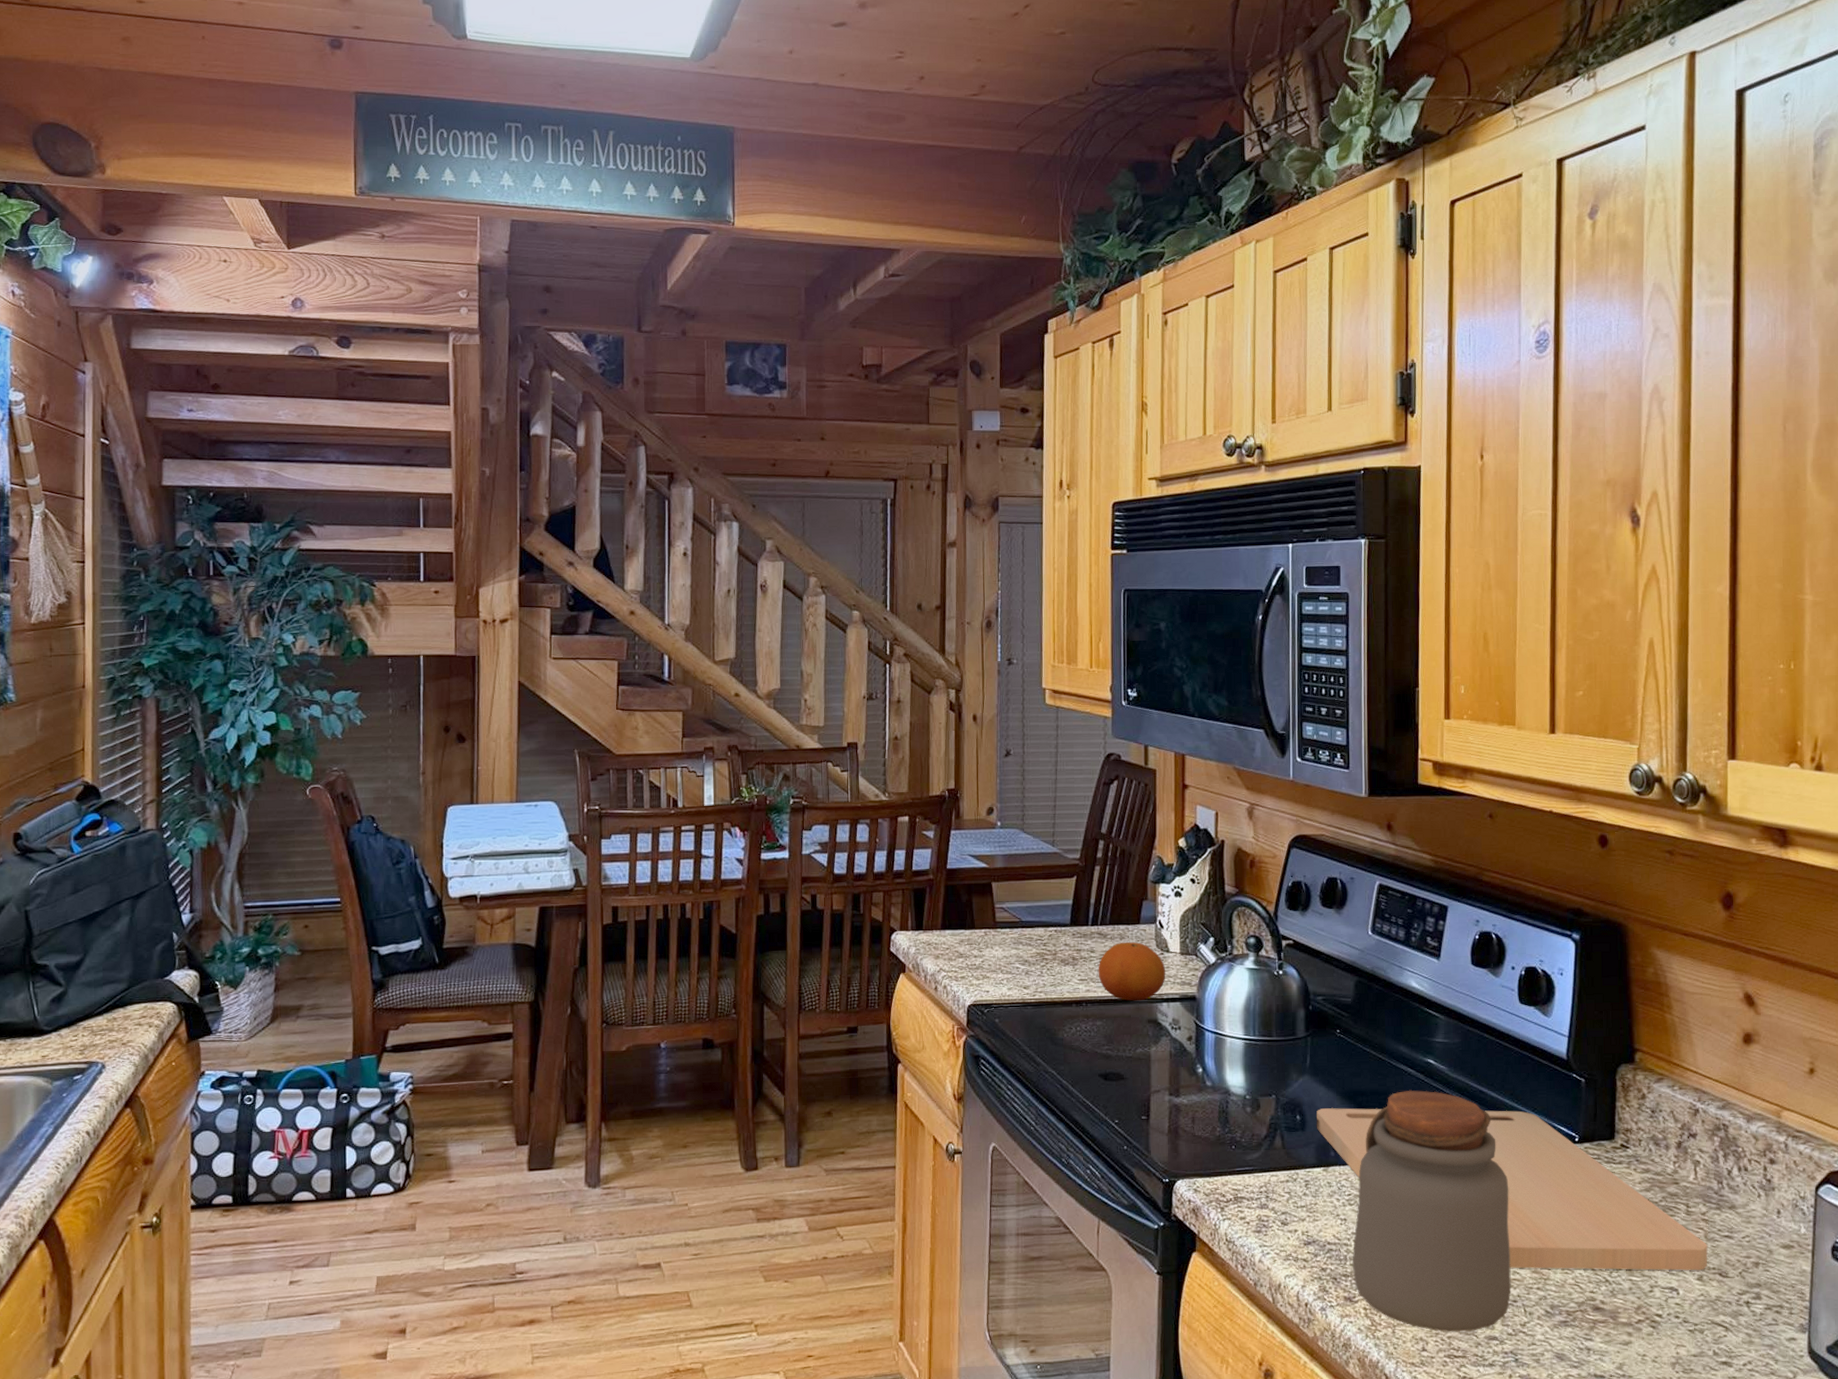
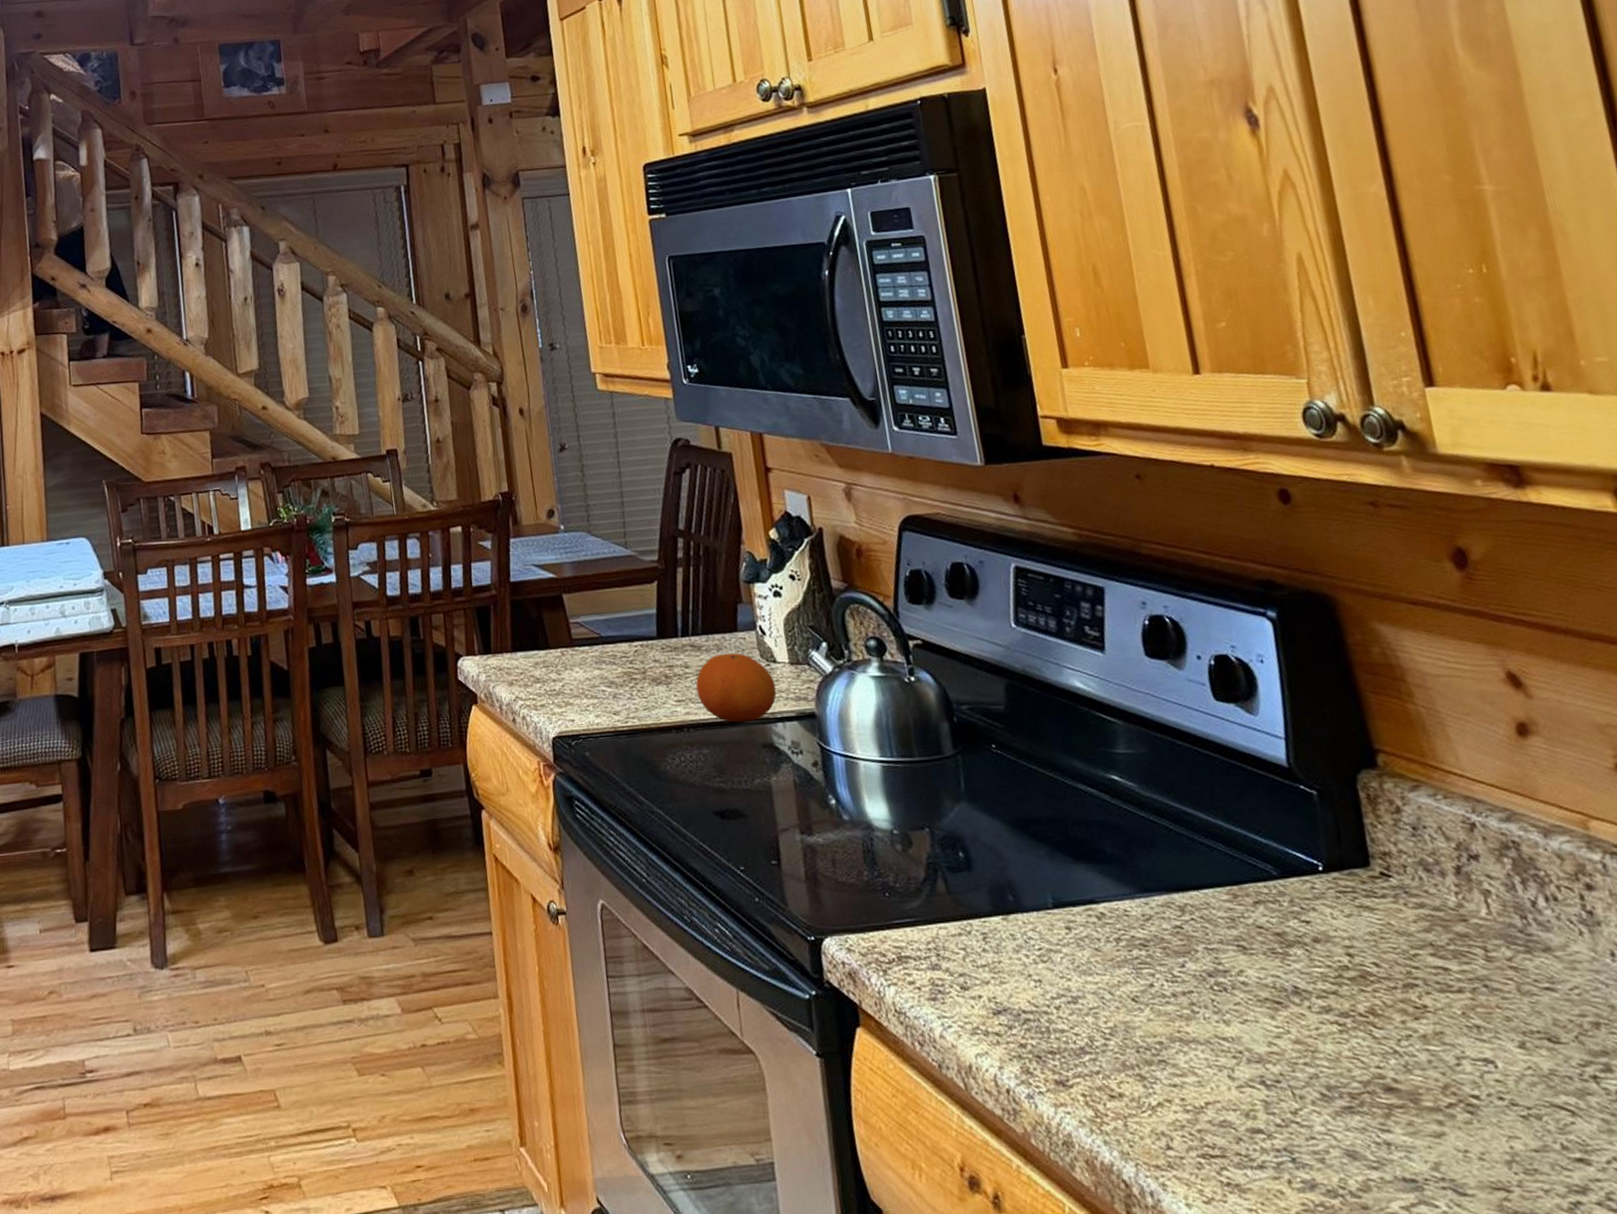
cutting board: present [1316,1108,1708,1271] -> none [982,835,1529,1038]
jar: present [1352,1090,1511,1332] -> none [1047,814,1271,1124]

